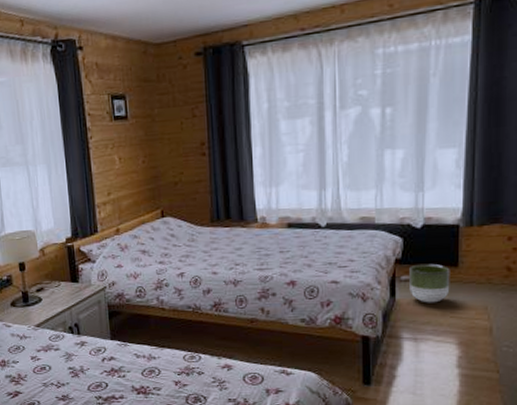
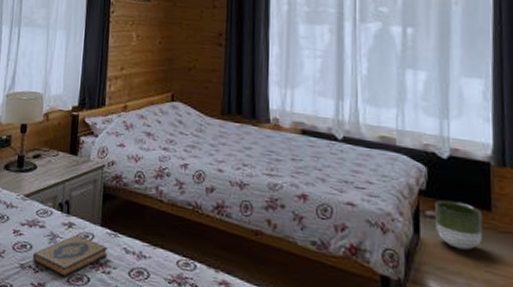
hardback book: none [53,351,121,387] -> present [33,235,108,278]

